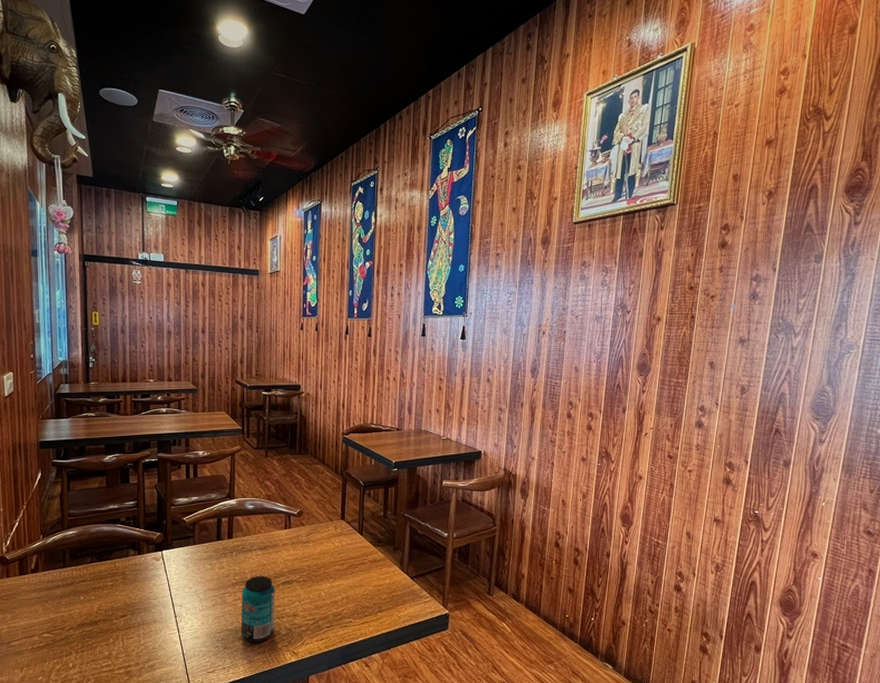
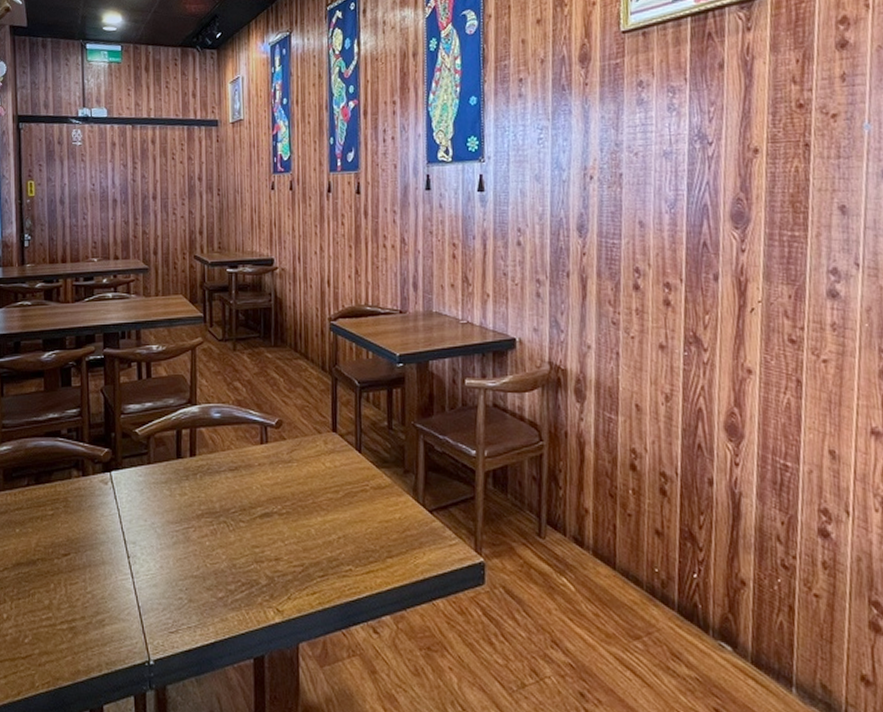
beverage can: present [240,576,275,643] -> none [209,506,252,595]

